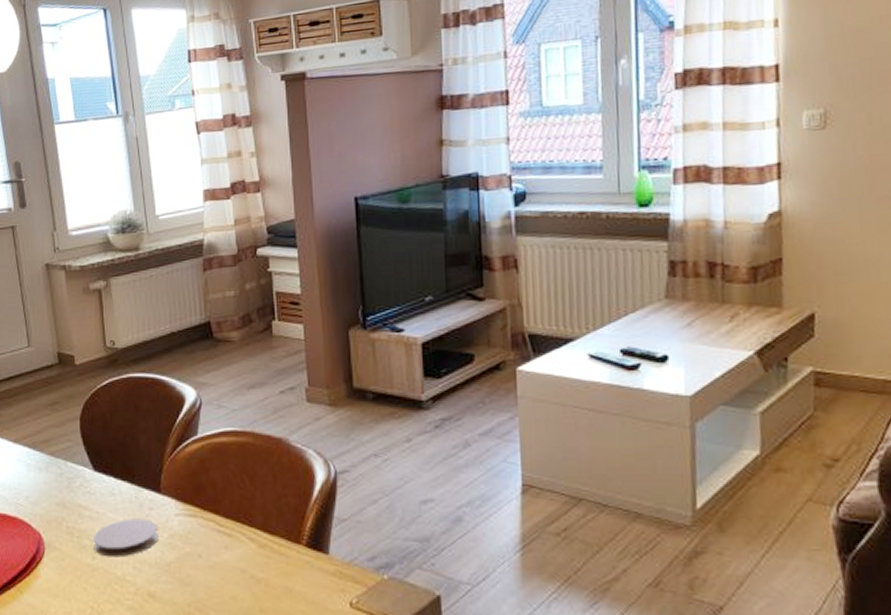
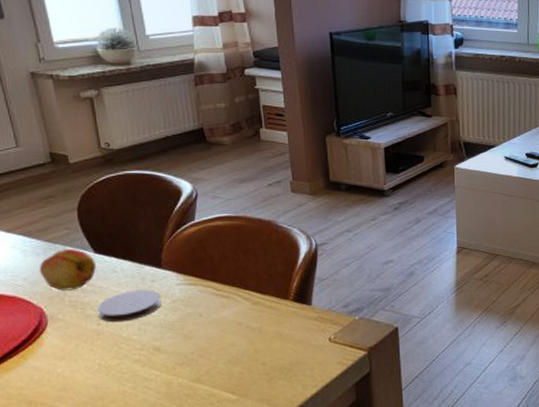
fruit: none [40,465,94,514] -> present [39,249,96,291]

